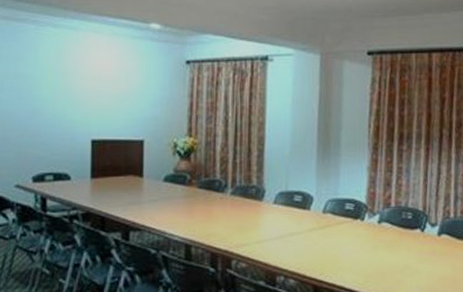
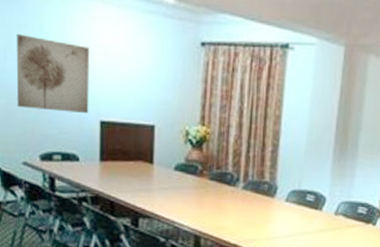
wall art: none [12,65,82,135] -> present [16,33,90,114]

